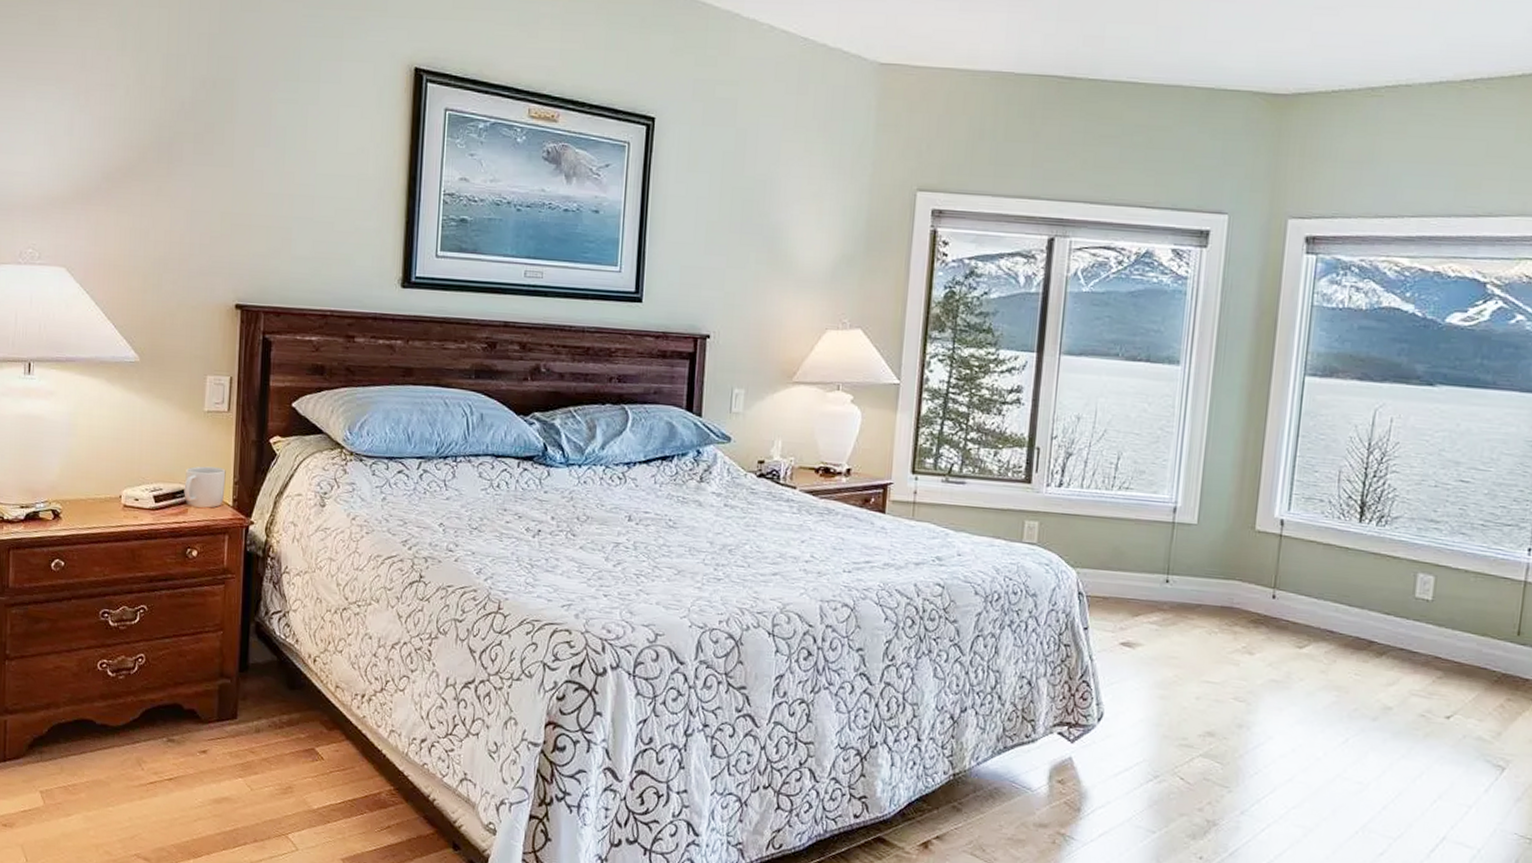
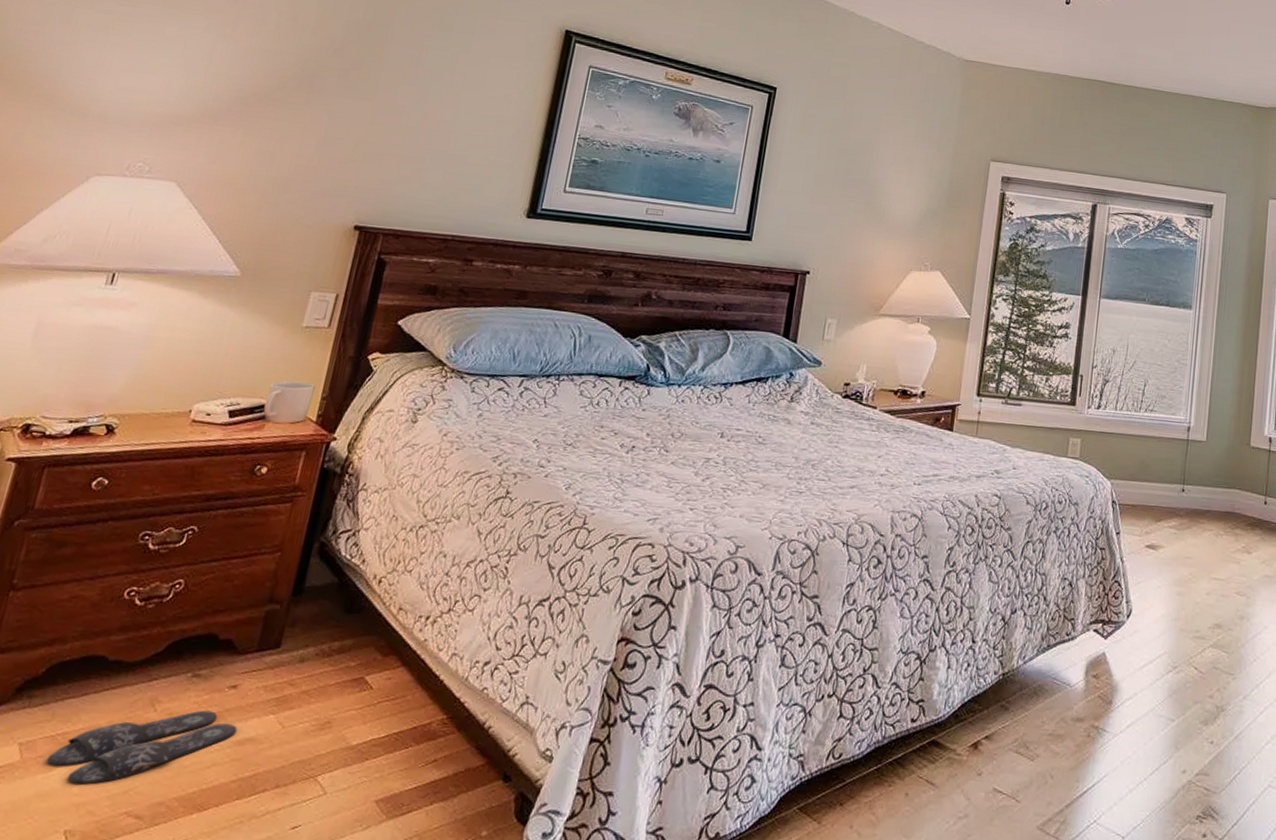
slippers: none [65,771,213,829] -> present [47,710,237,785]

